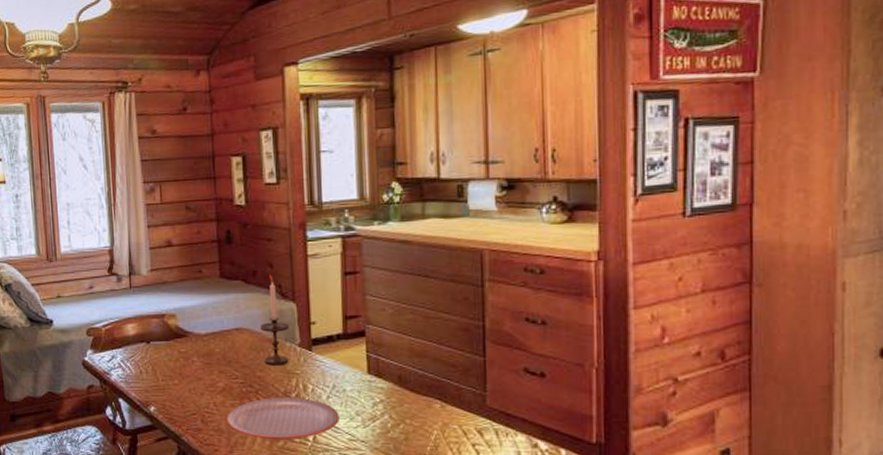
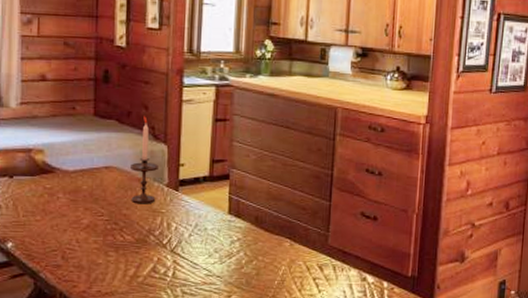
plate: present [226,398,340,441] -> none [88,235,199,277]

